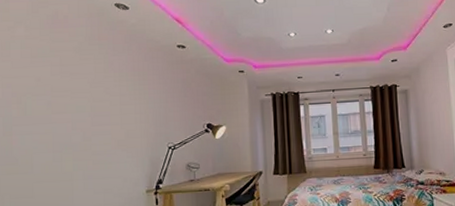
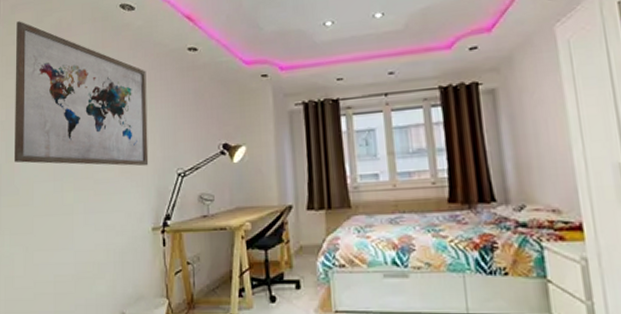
wall art: none [10,10,143,141] -> present [15,21,149,167]

